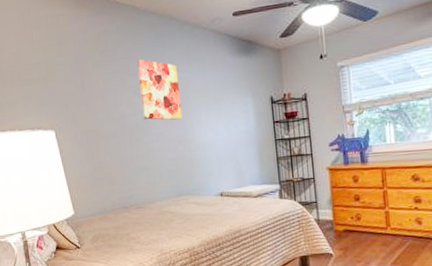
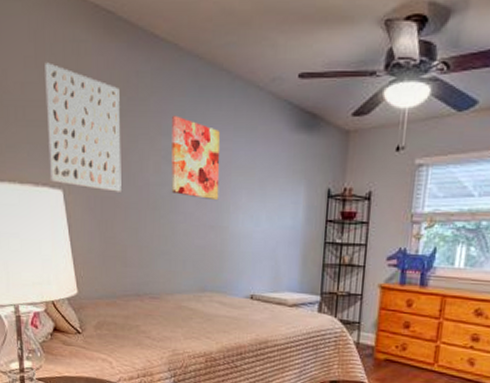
wall art: none [32,35,103,126] -> present [45,62,121,192]

